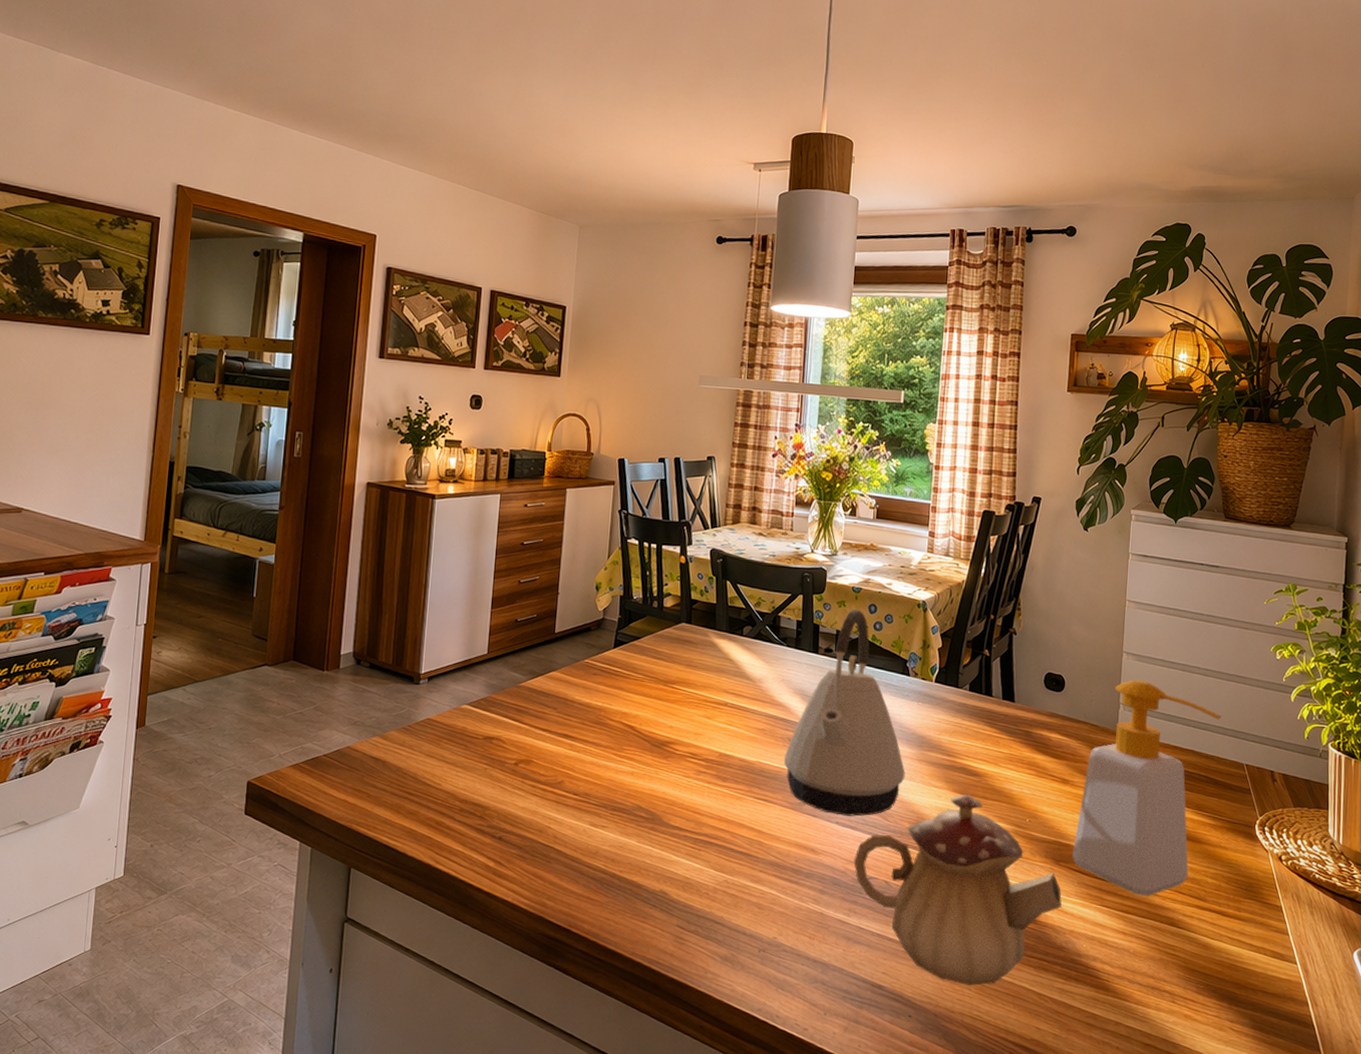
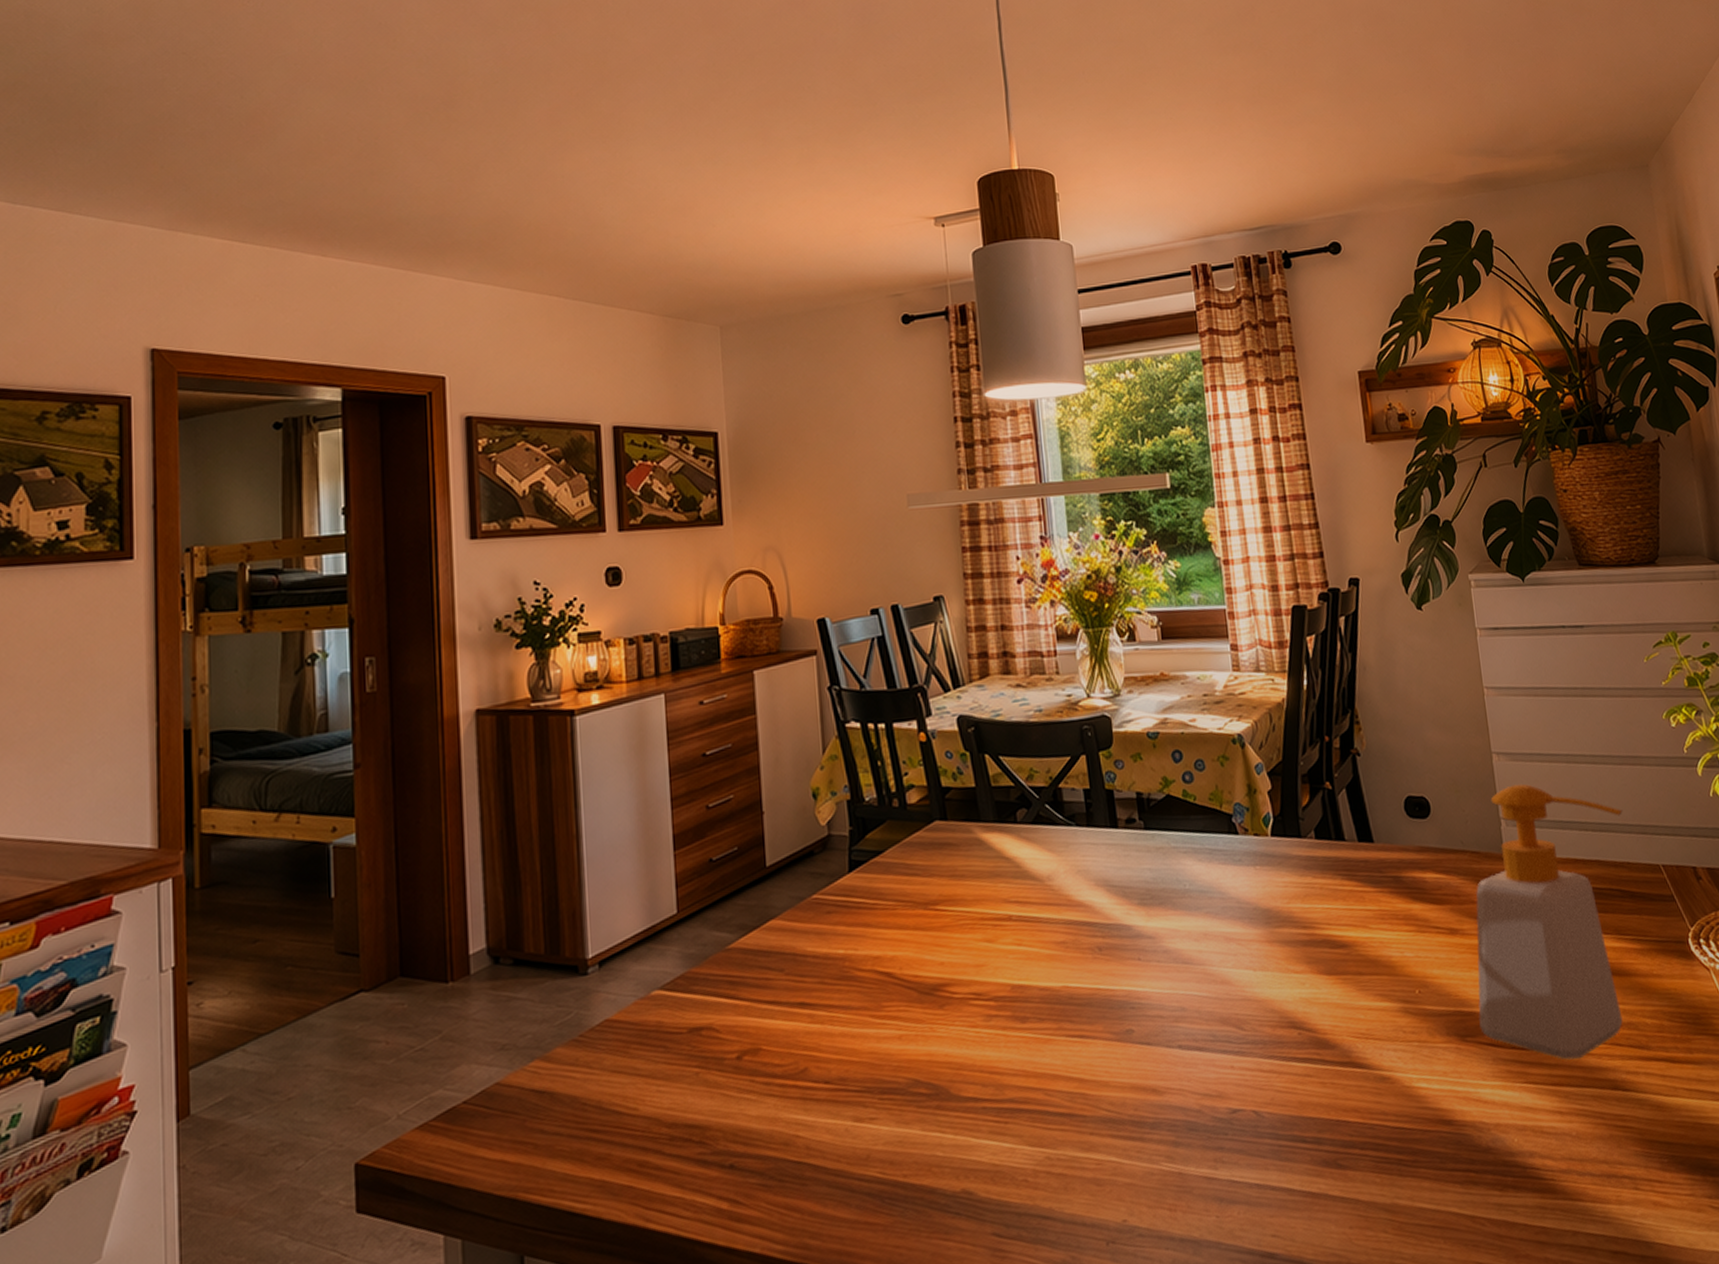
kettle: present [784,609,906,816] -> none [1097,760,1256,1037]
teapot: present [854,794,1062,986] -> none [1209,973,1480,1228]

